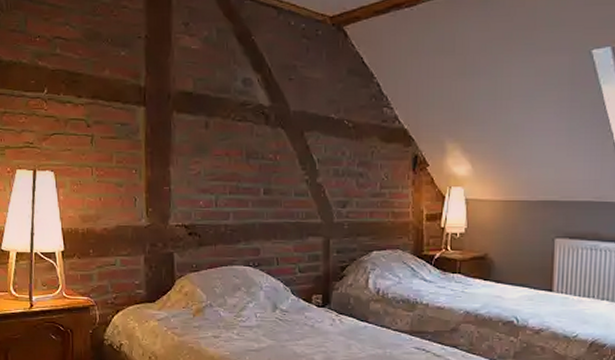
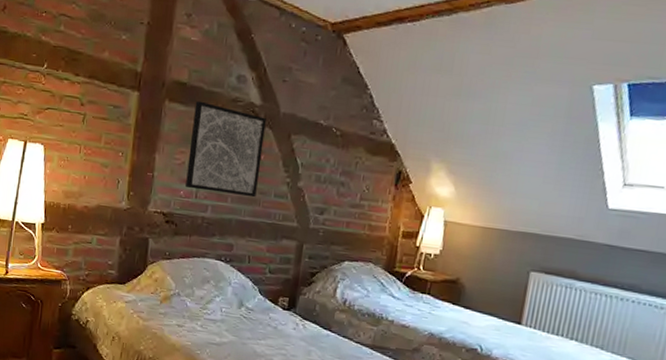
wall art: none [203,109,278,199] -> present [185,100,266,198]

